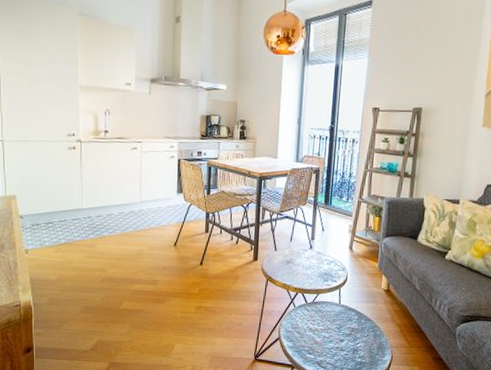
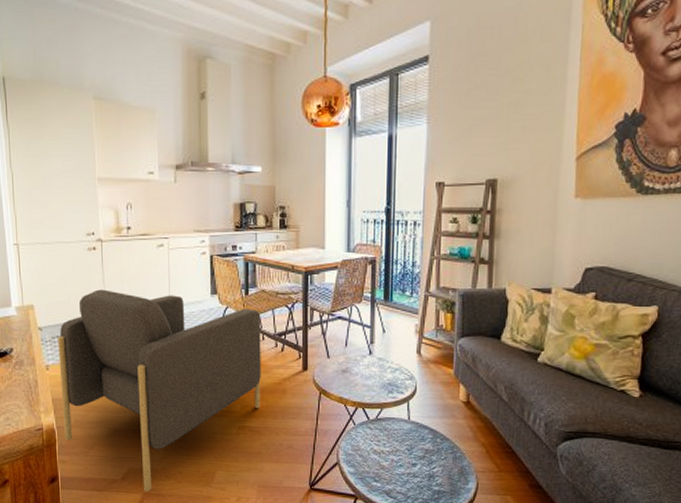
armchair: none [37,184,220,361] -> present [58,289,261,492]

